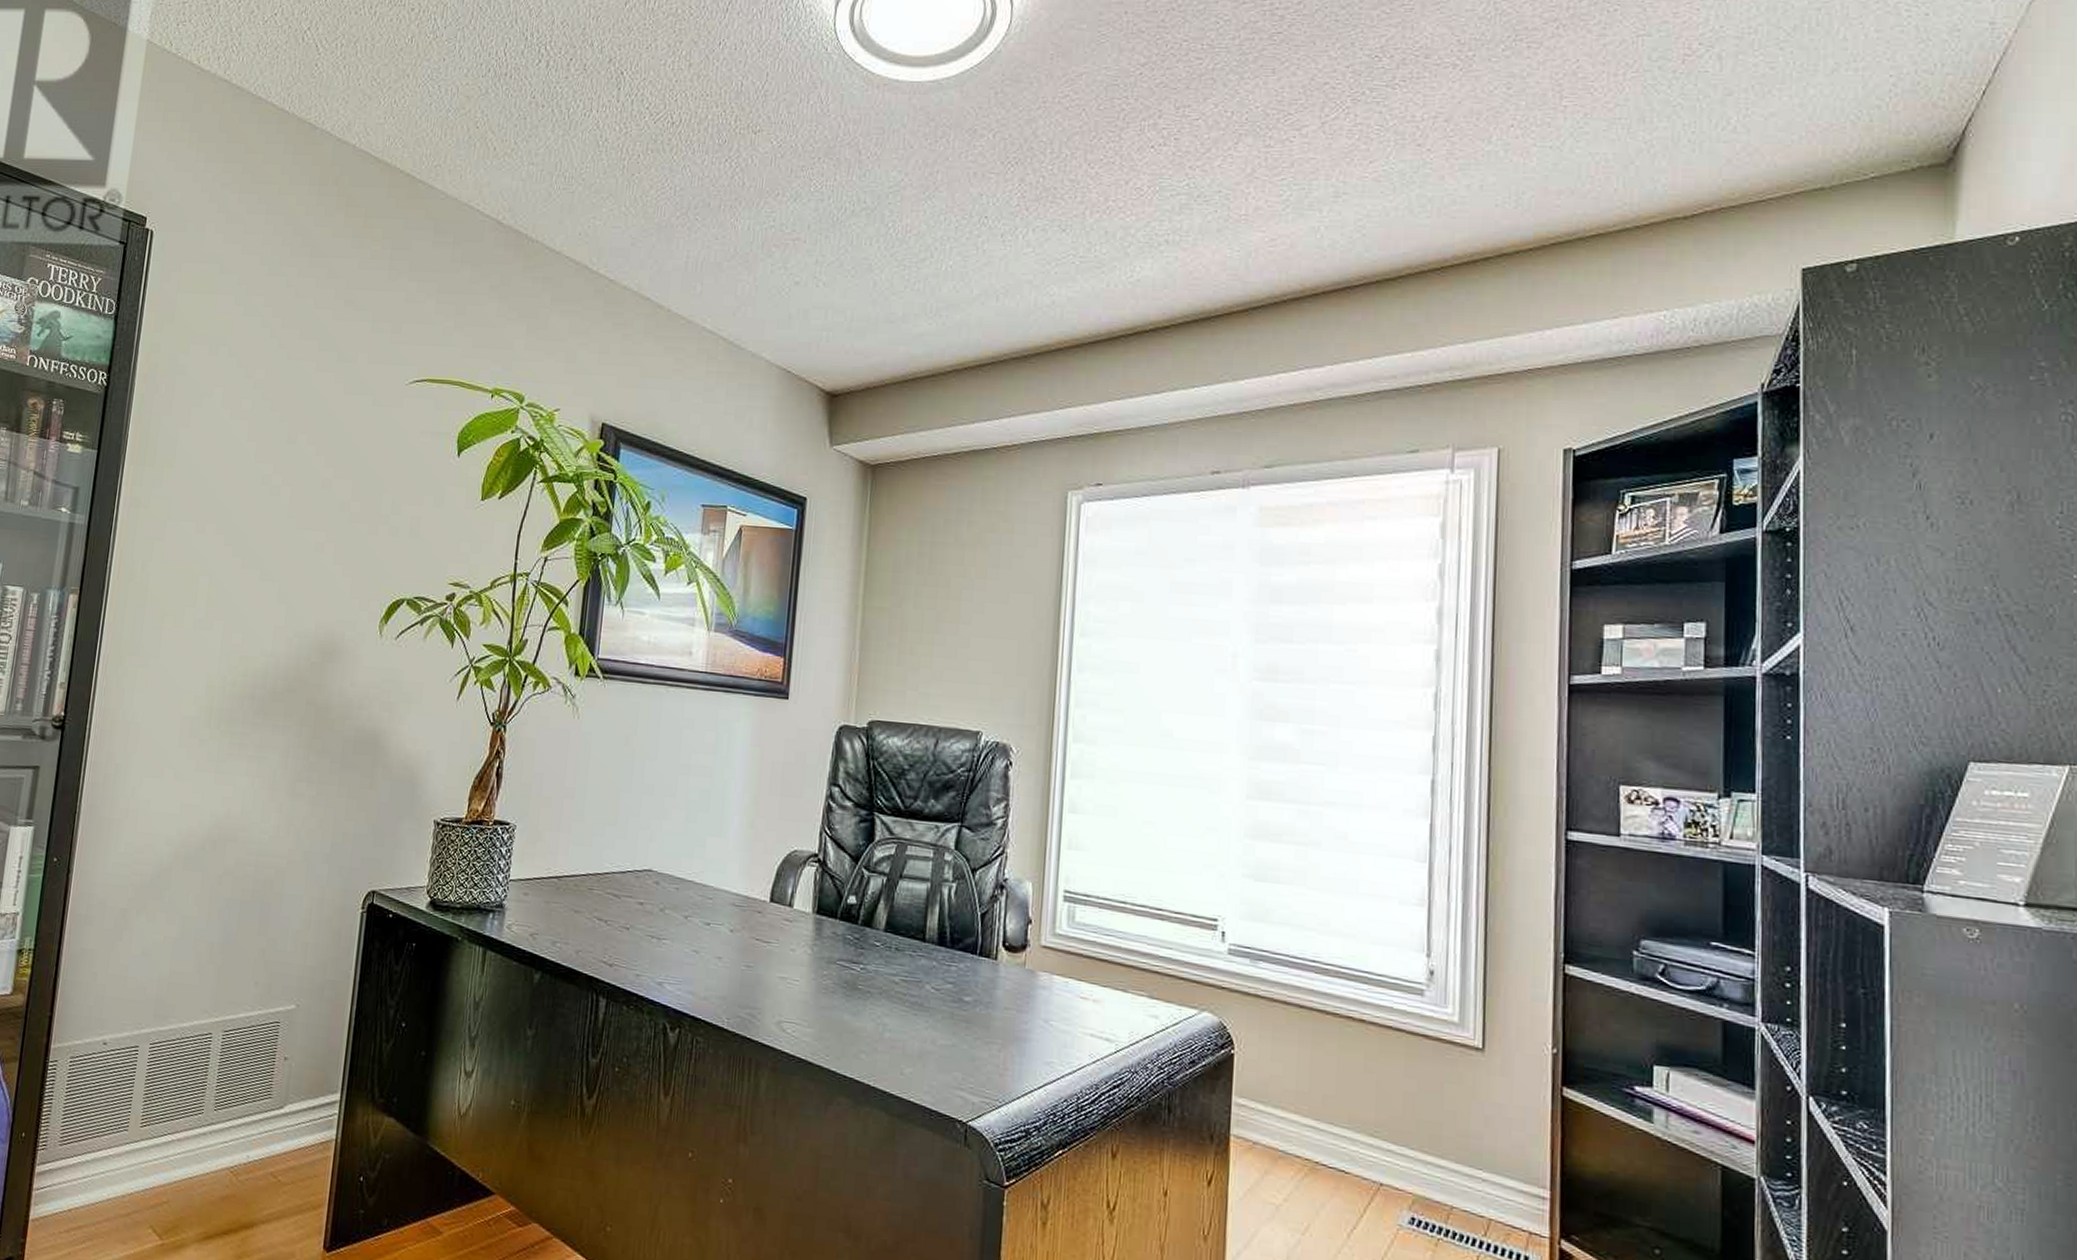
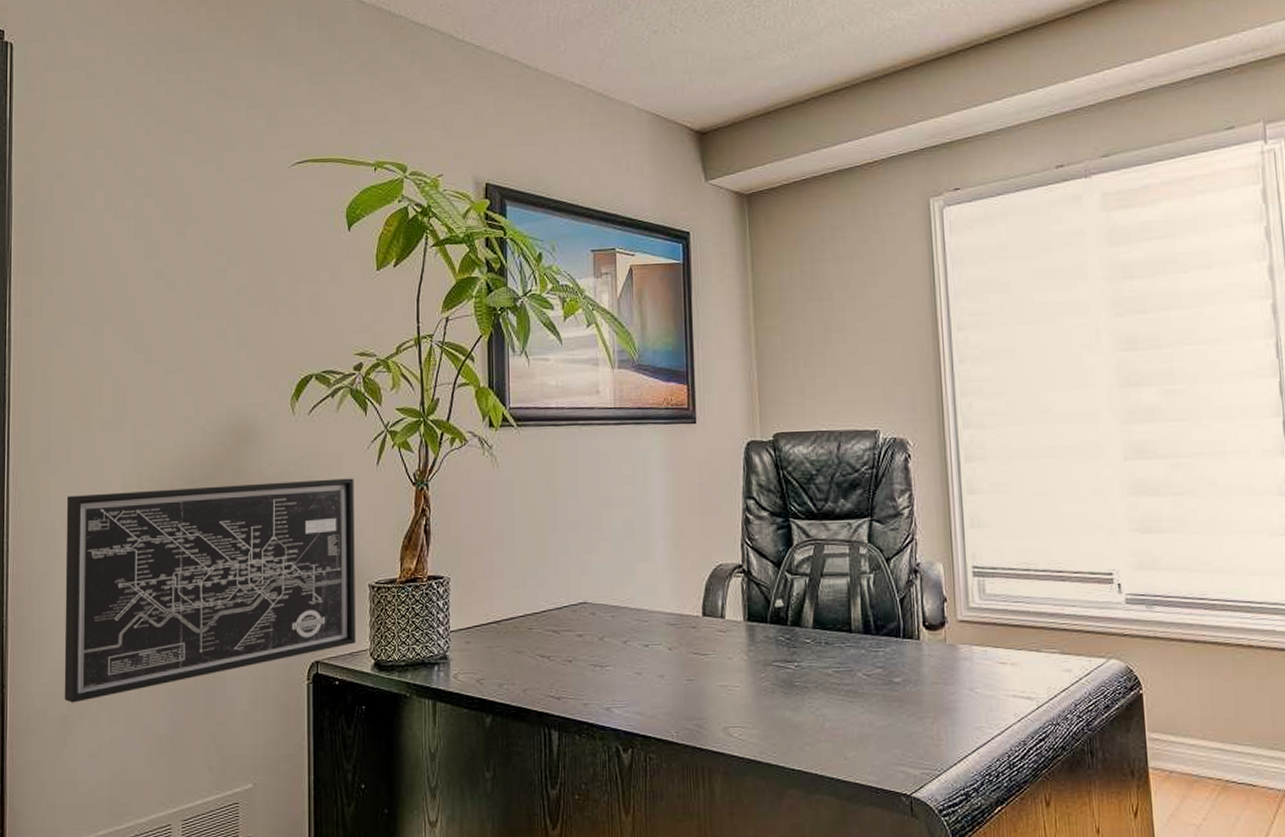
wall art: none [125,690,433,898] -> present [64,478,356,703]

